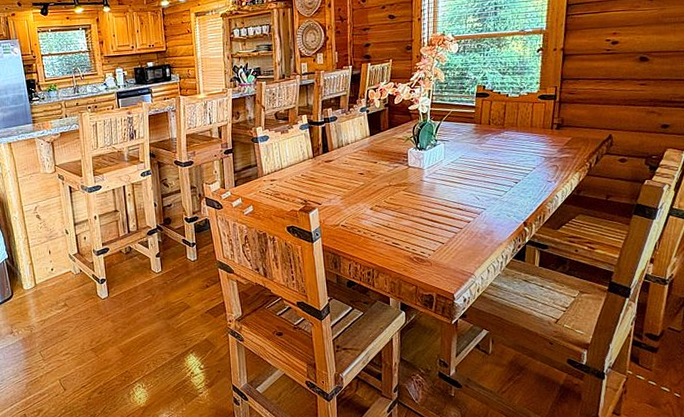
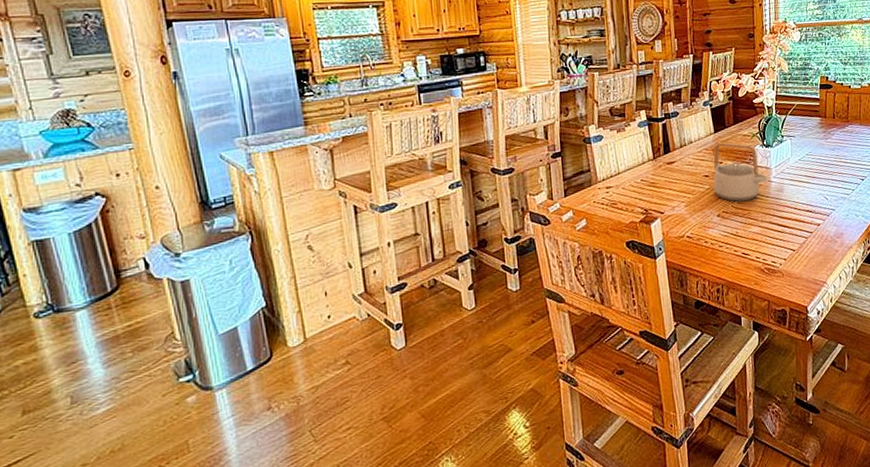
teapot: none [368,144,420,197] -> present [713,142,768,202]

